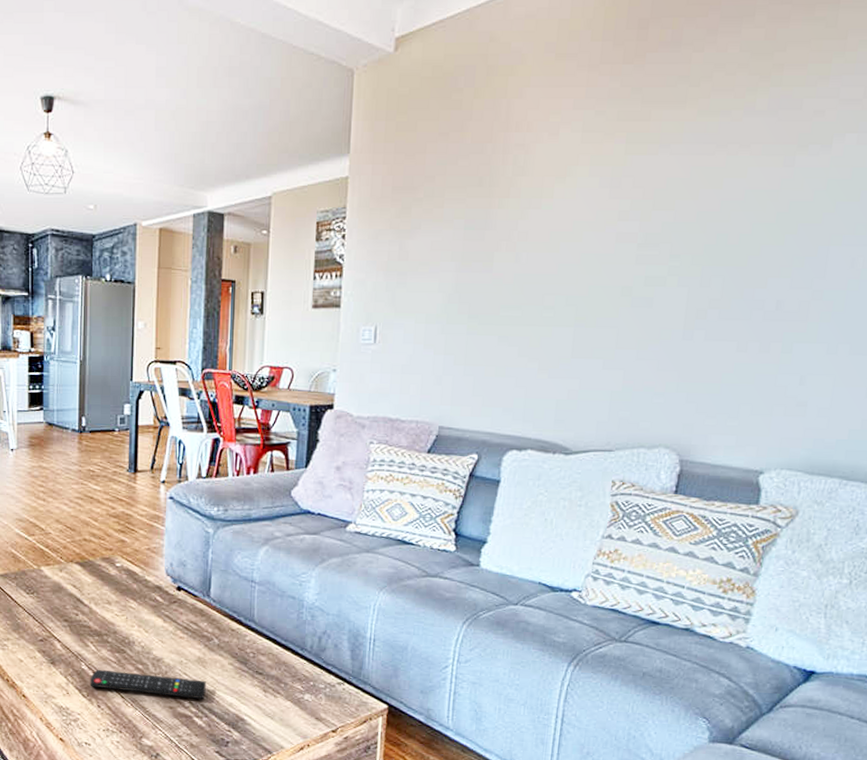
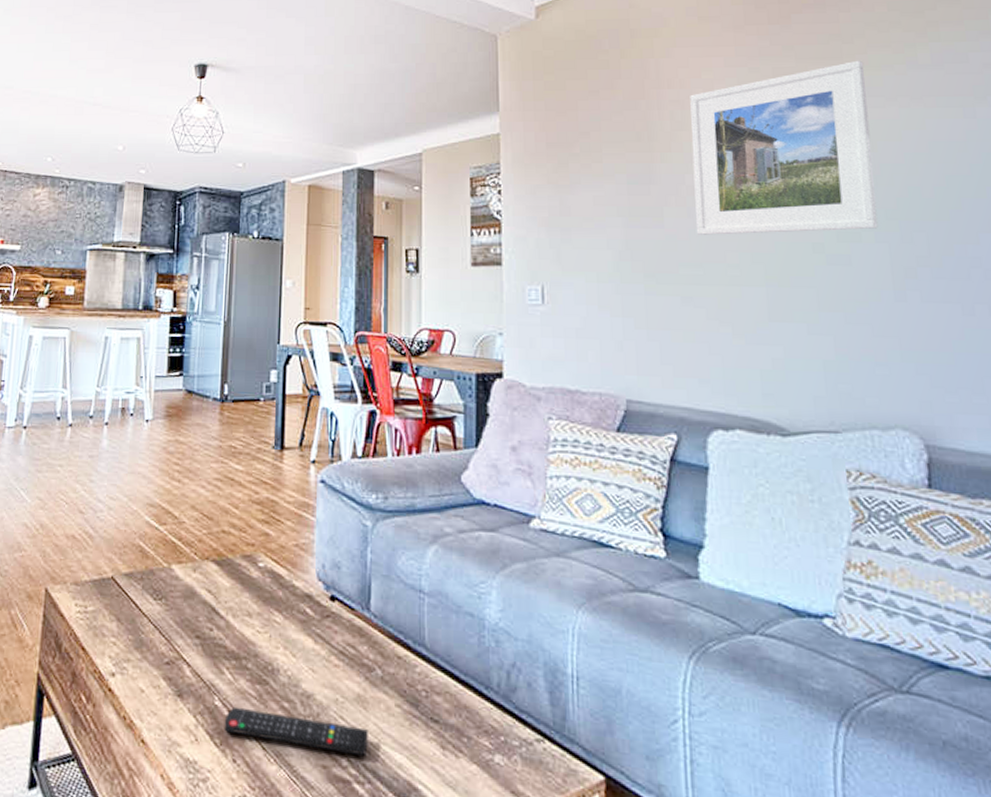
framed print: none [520,104,705,279] -> present [690,60,878,235]

